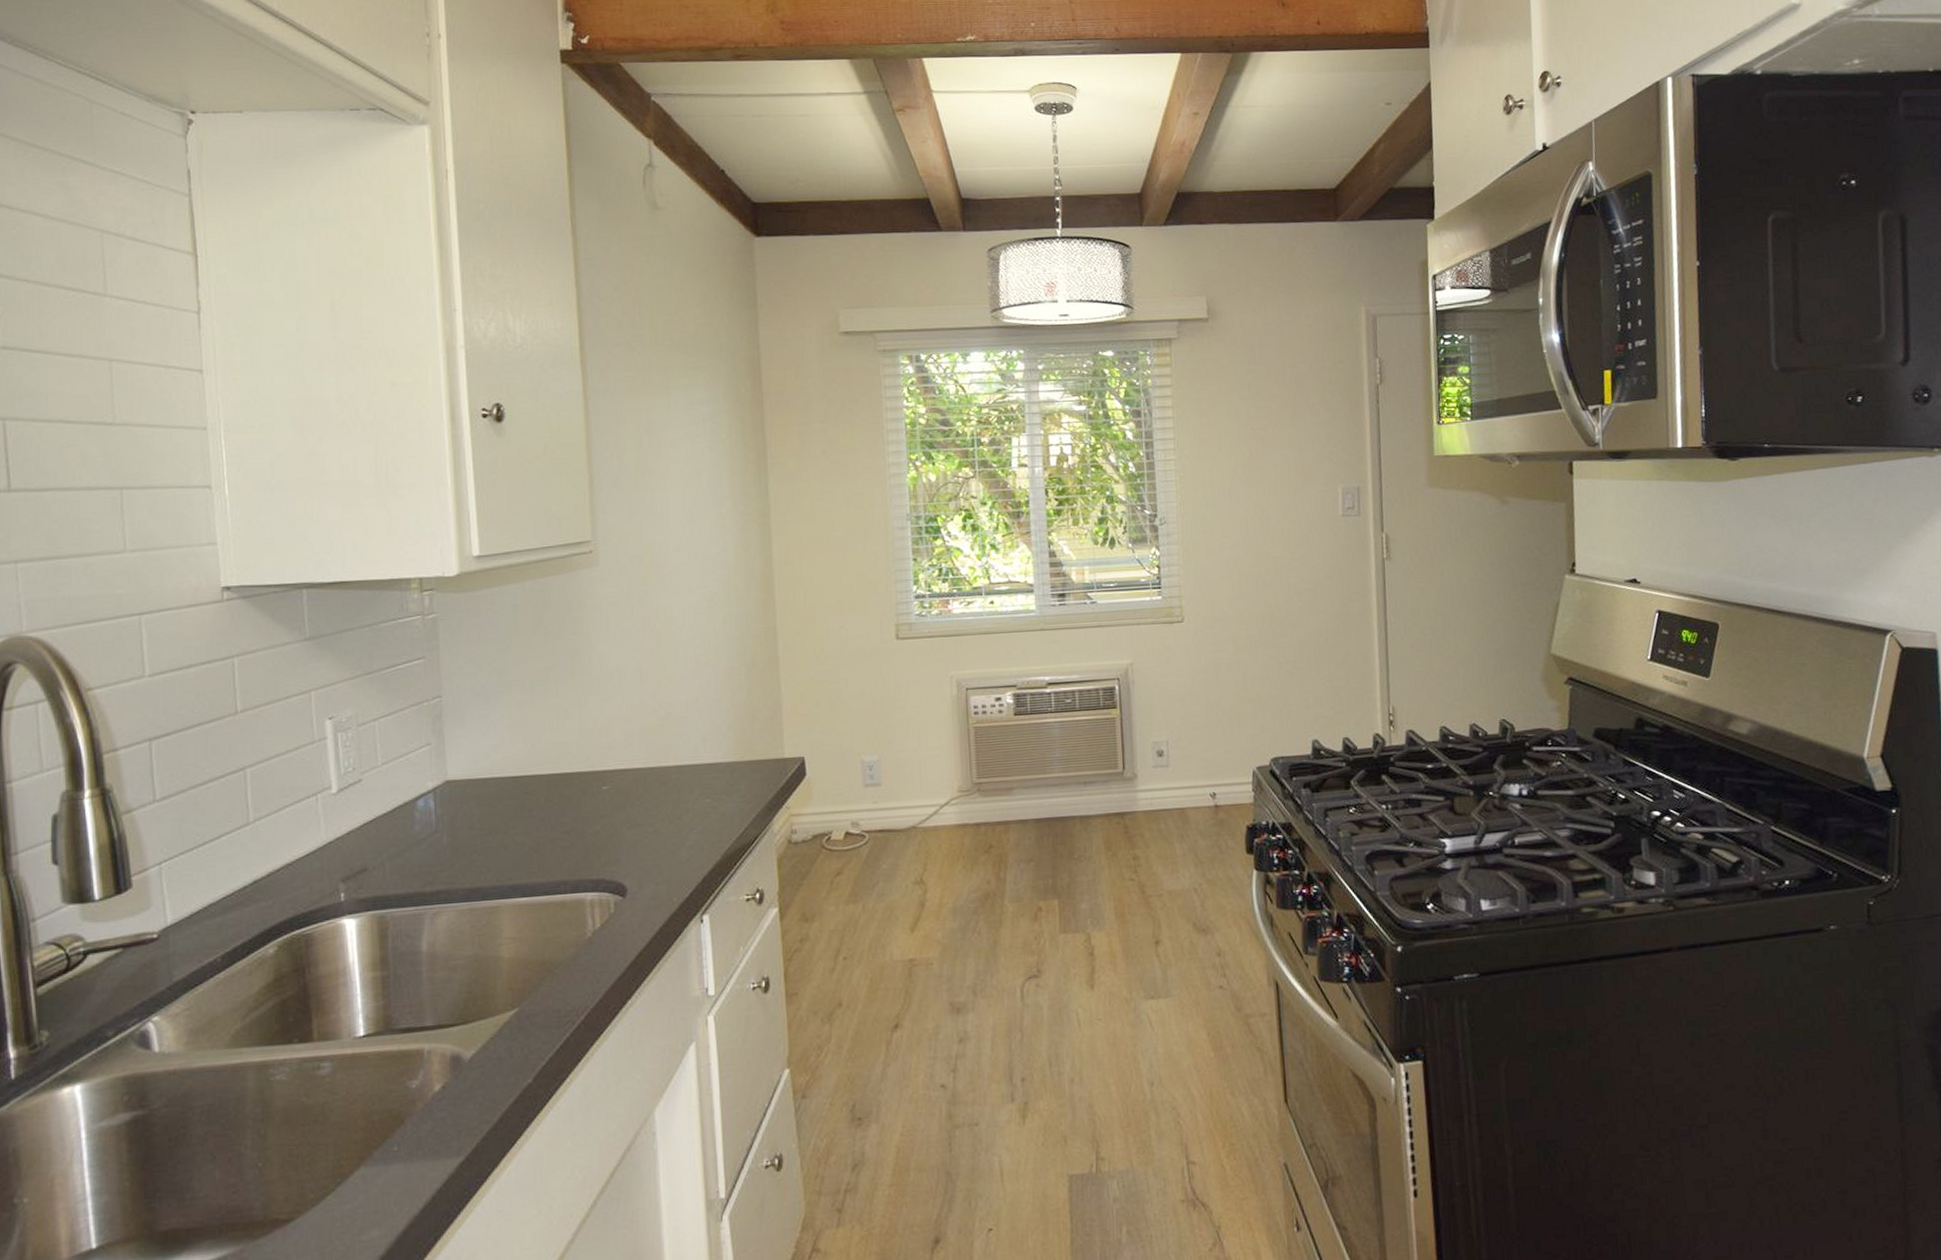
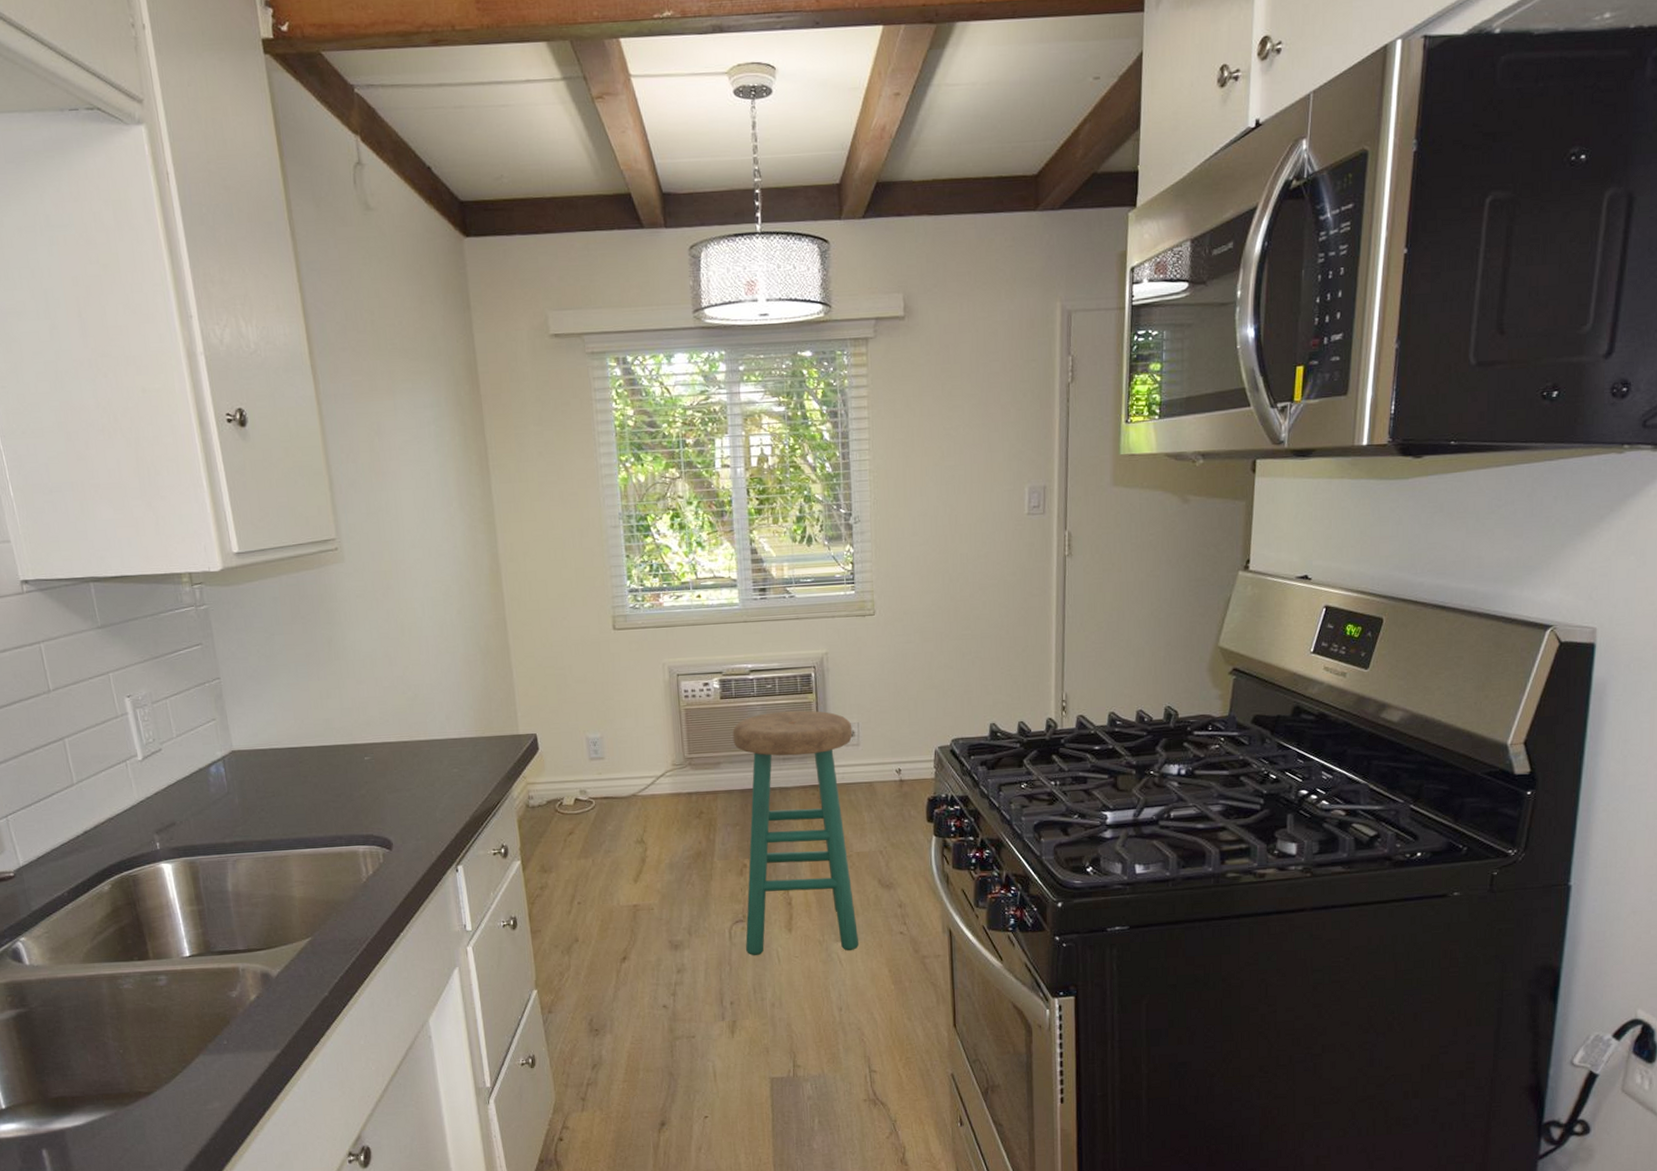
stool: none [1027,727,1173,1020] -> present [732,710,860,956]

